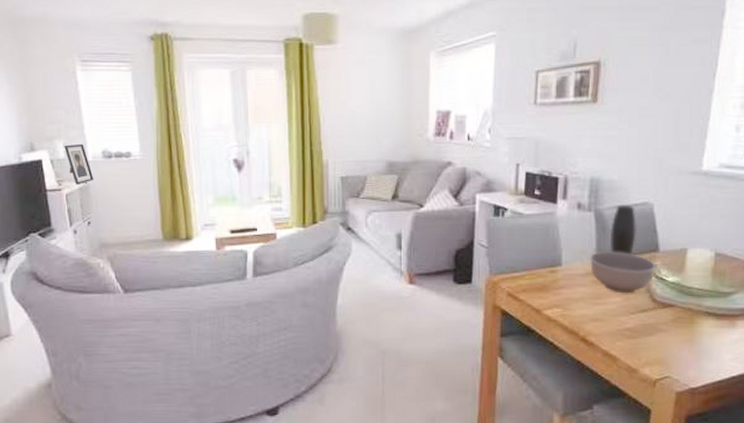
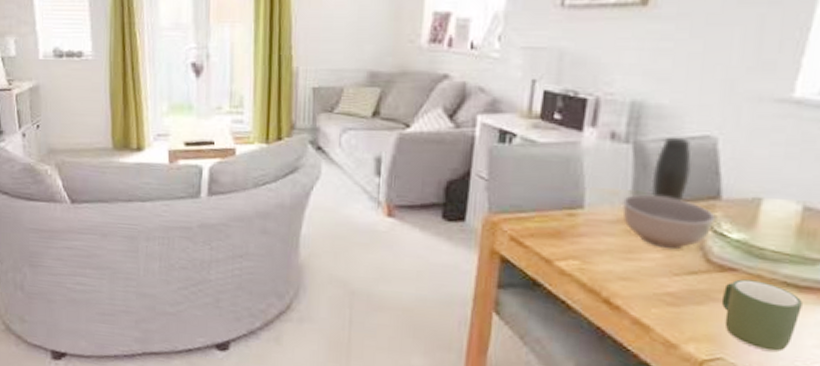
picture frame: present [64,143,94,185] -> none [15,40,44,85]
mug: none [665,313,720,368] -> present [721,279,803,352]

